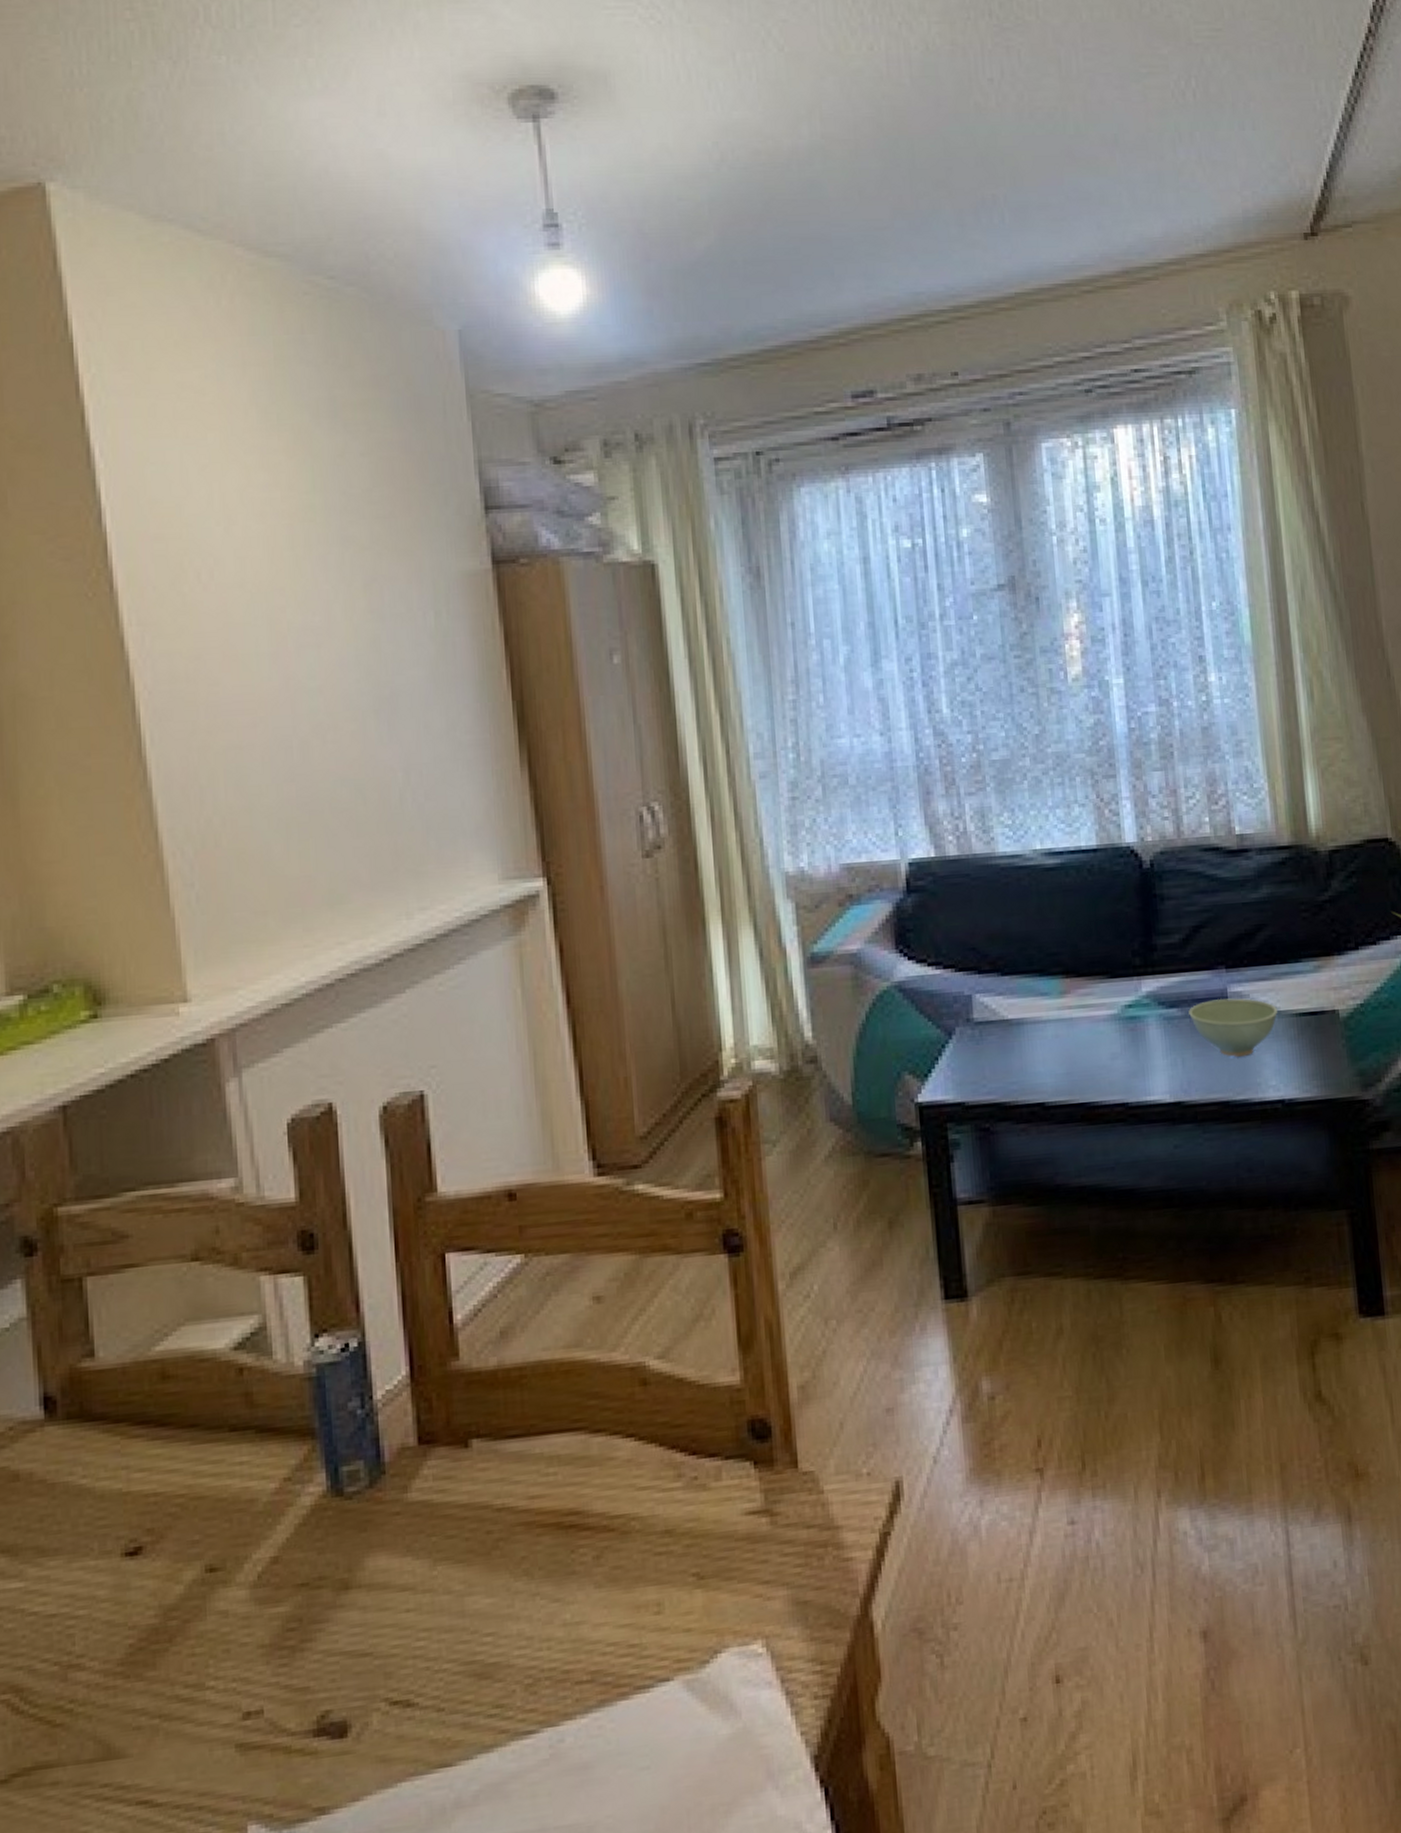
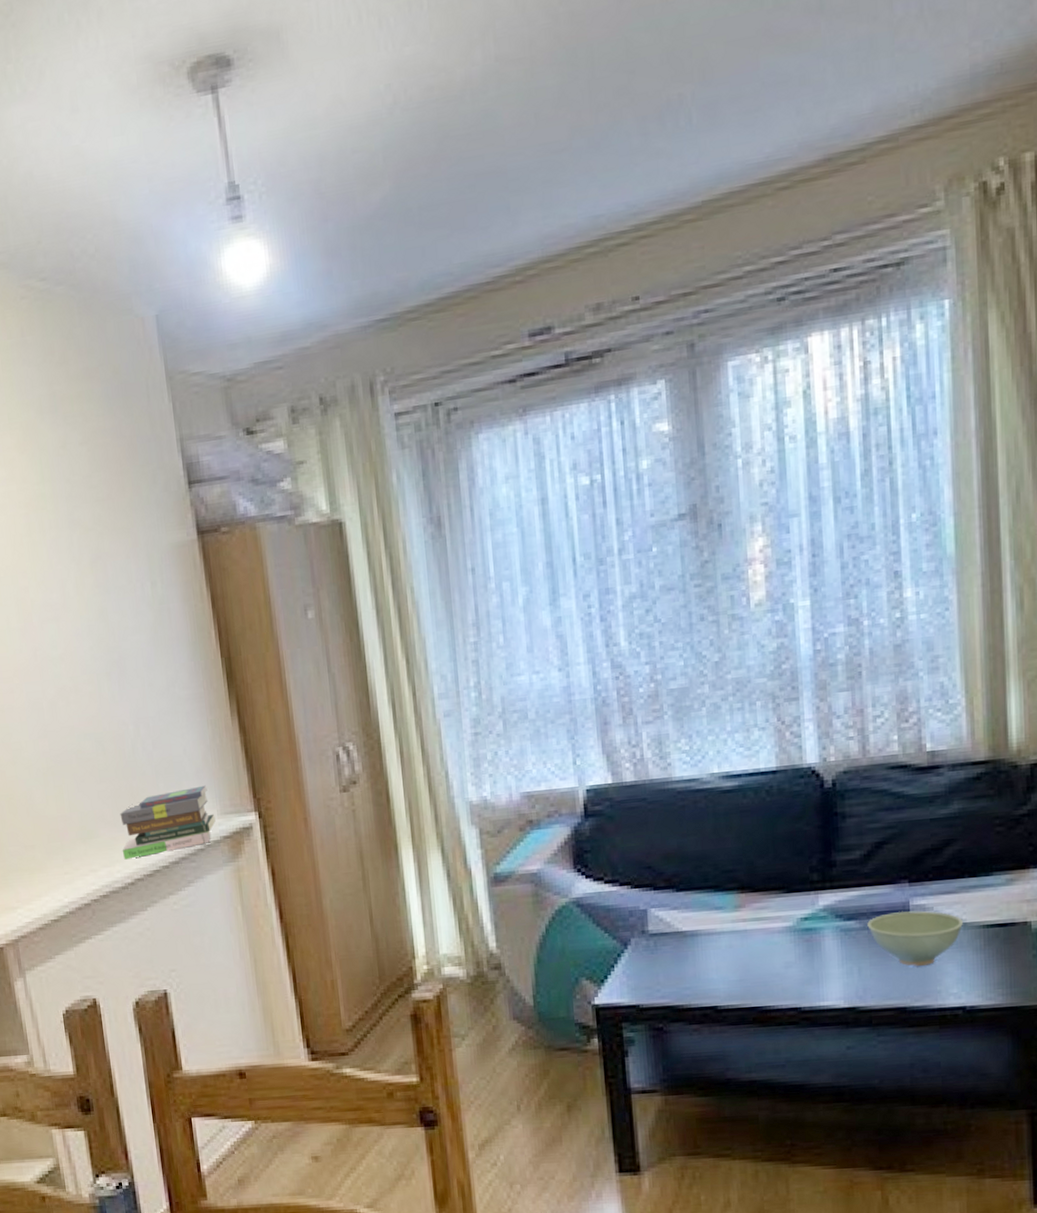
books: none [378,845,496,931] -> present [120,785,216,860]

